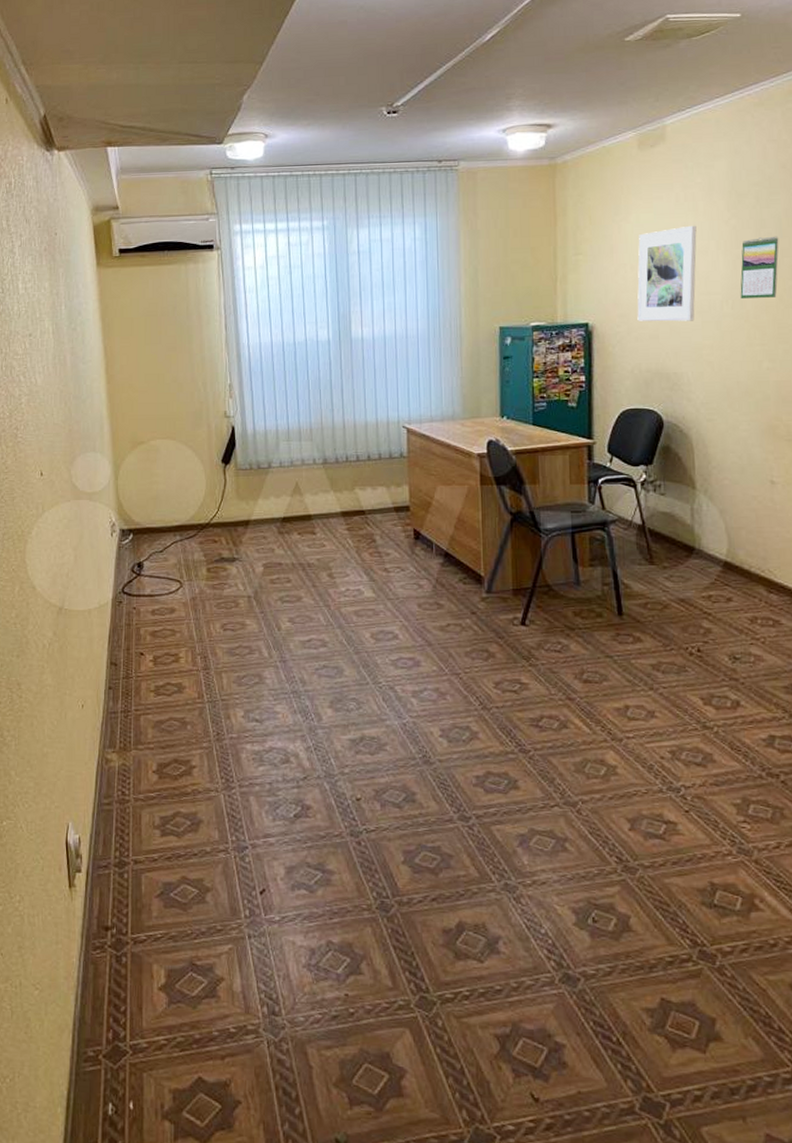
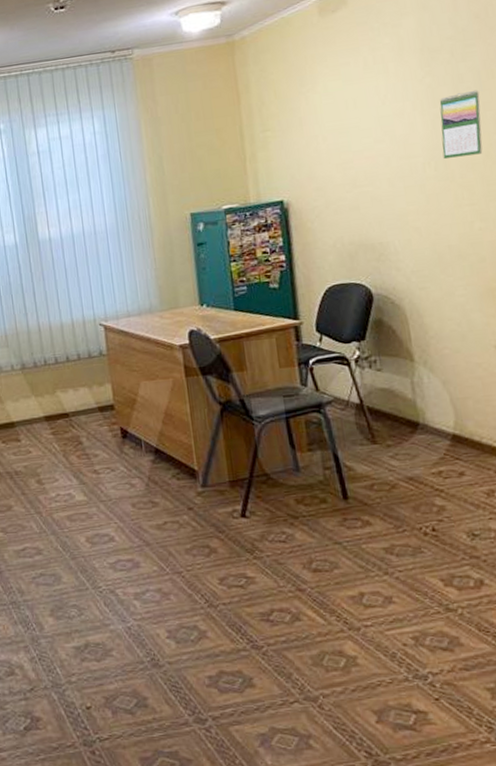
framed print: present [637,225,697,322] -> none [328,88,396,193]

